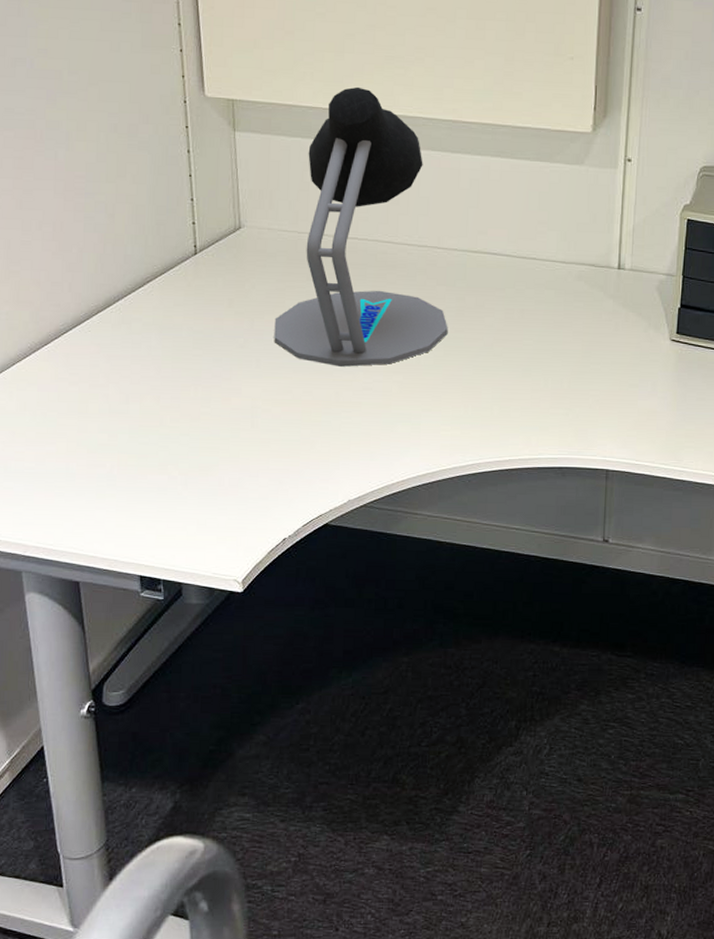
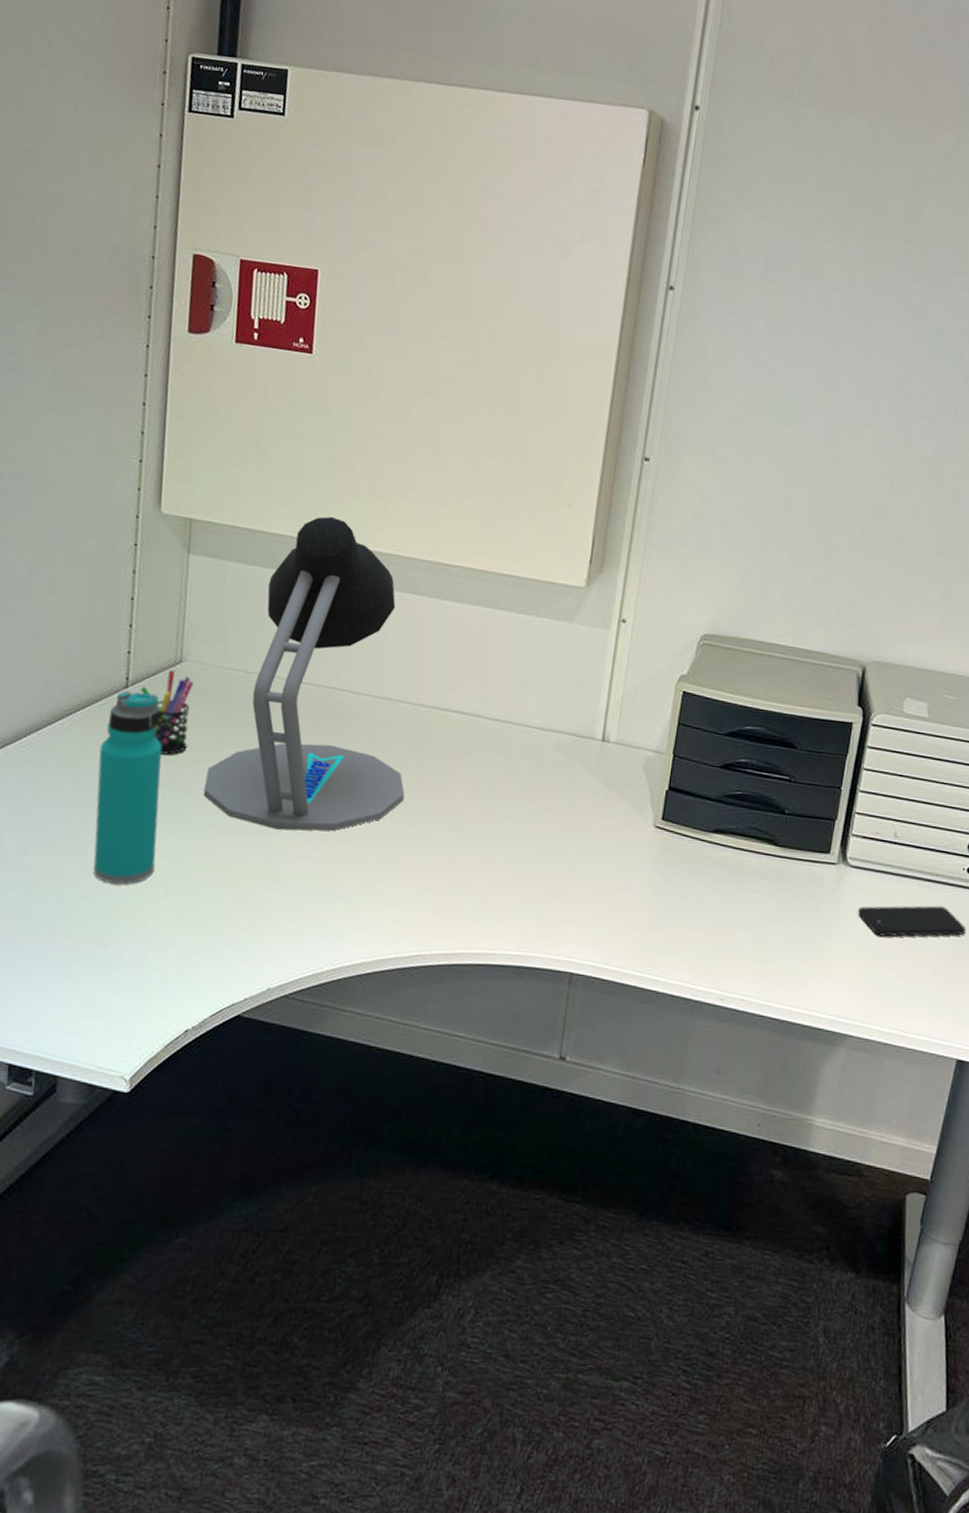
water bottle: none [179,257,240,422] -> present [93,690,163,884]
pen holder: none [208,236,255,310] -> present [141,670,195,755]

